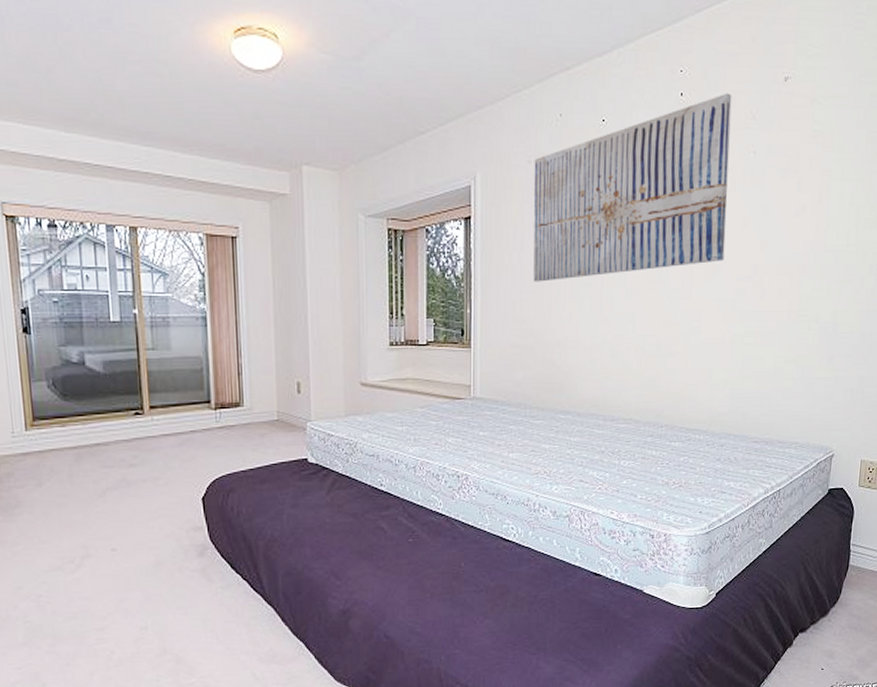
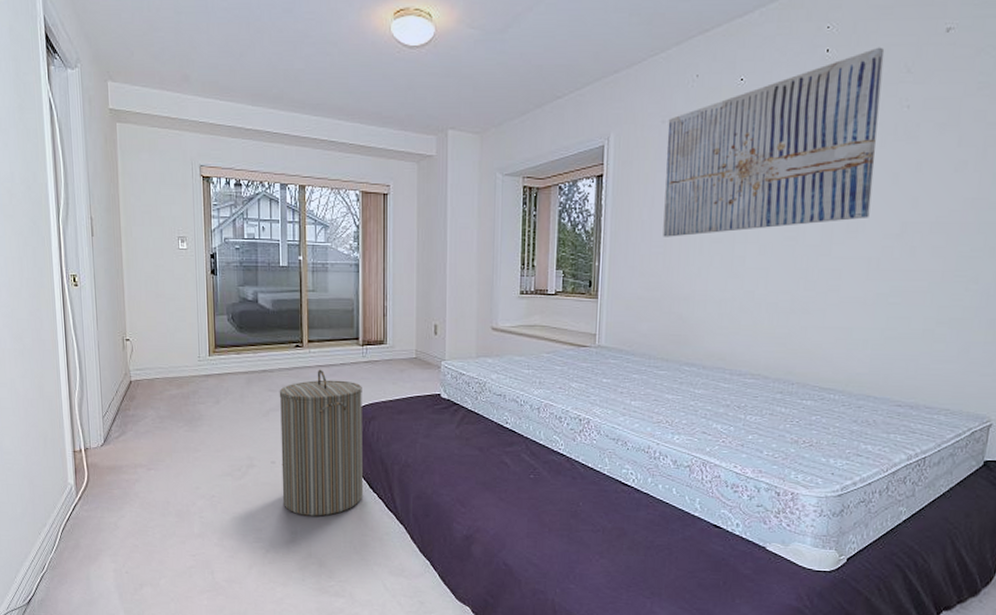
laundry hamper: none [117,438,225,608] -> present [279,369,364,516]

